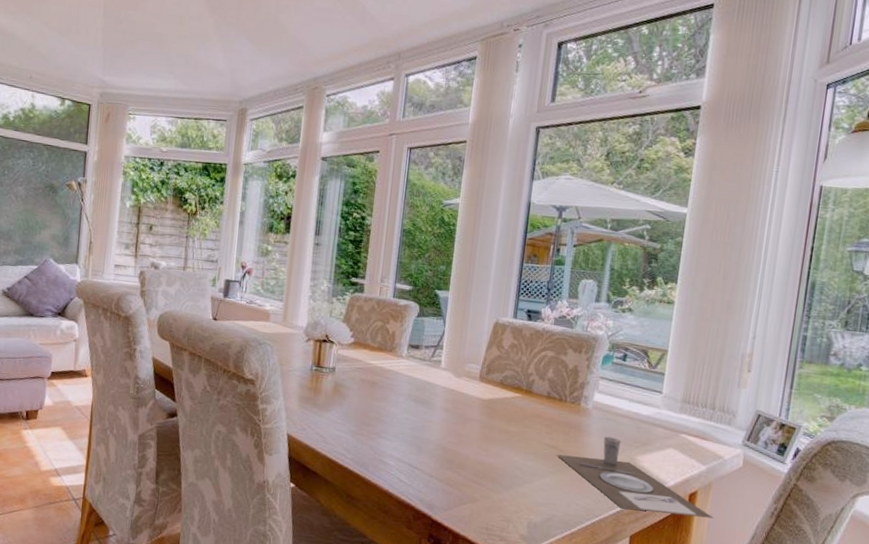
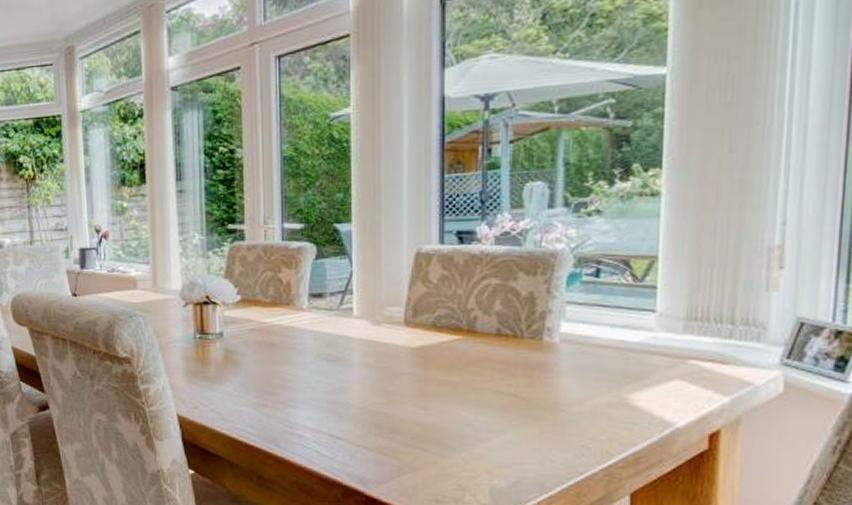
place setting: present [557,436,715,519] -> none [518,375,749,463]

